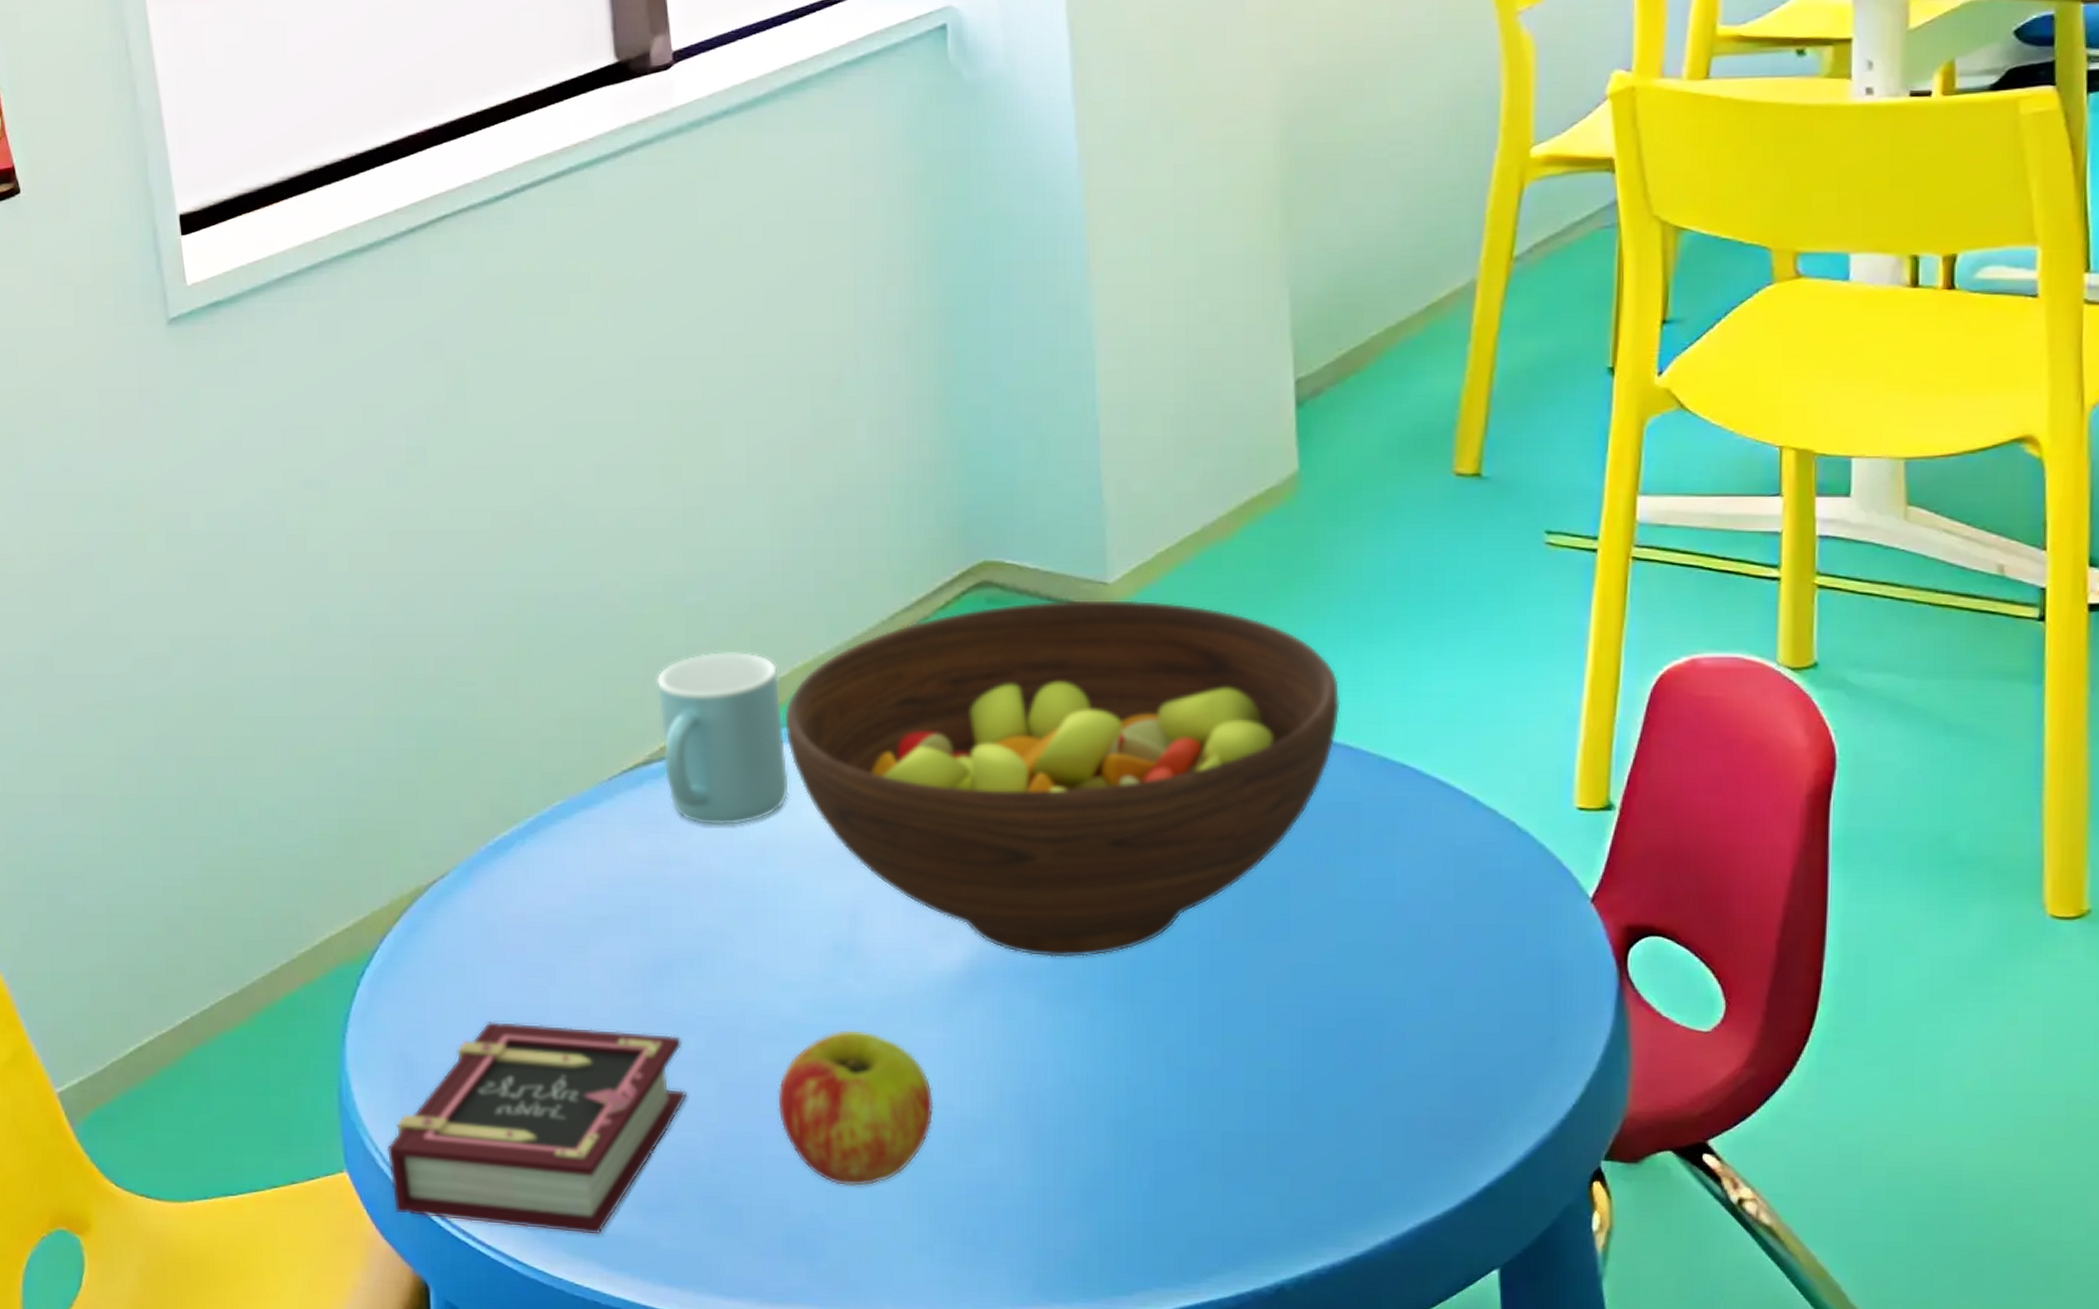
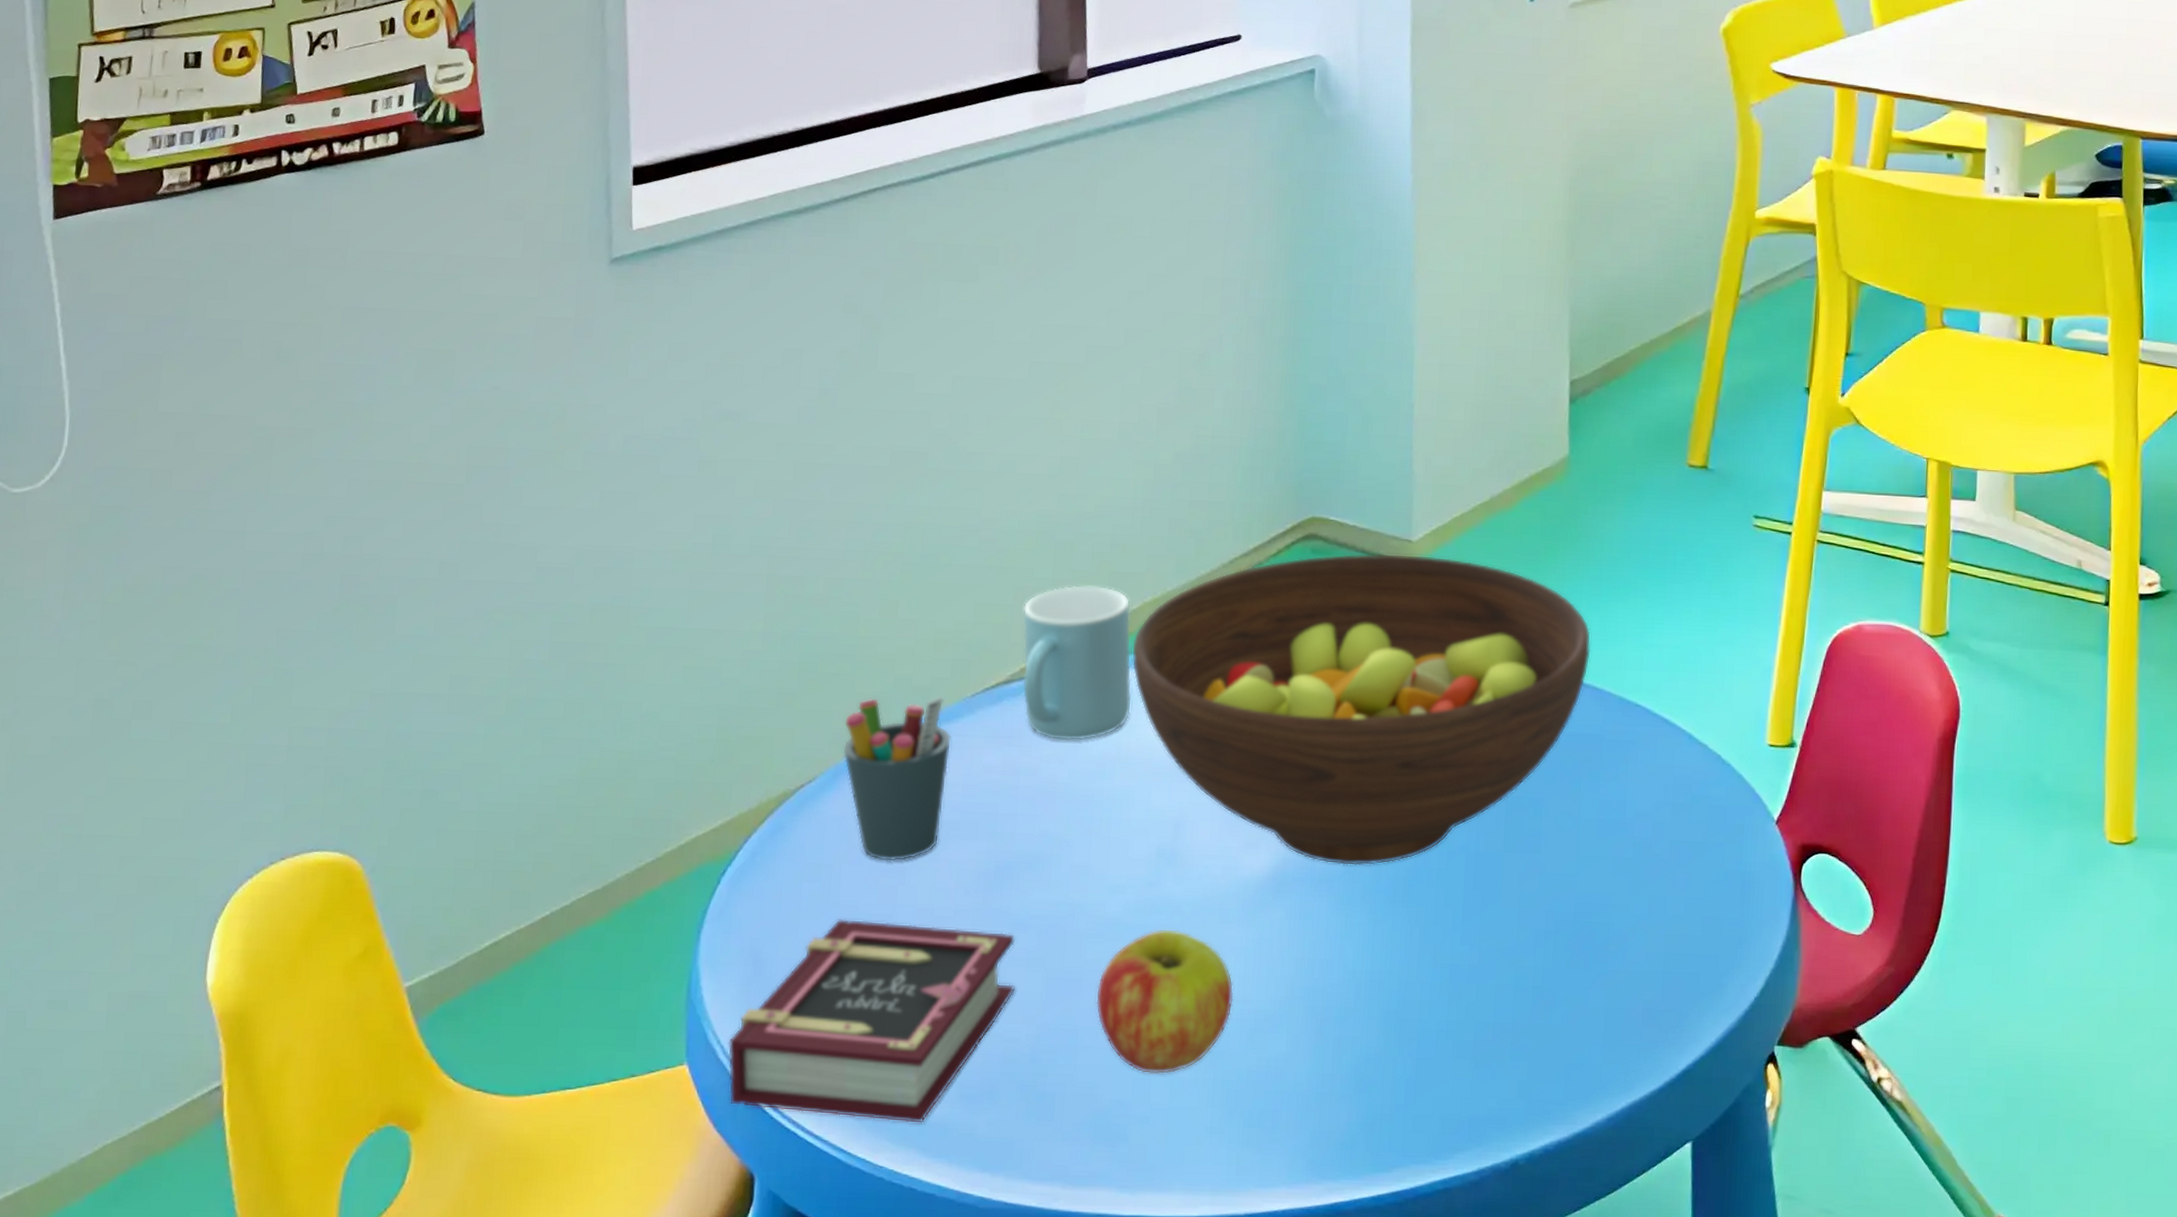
pen holder: none [472,781,592,960] -> present [843,696,952,862]

